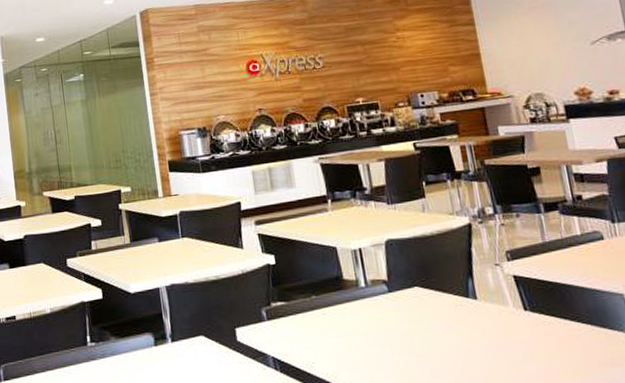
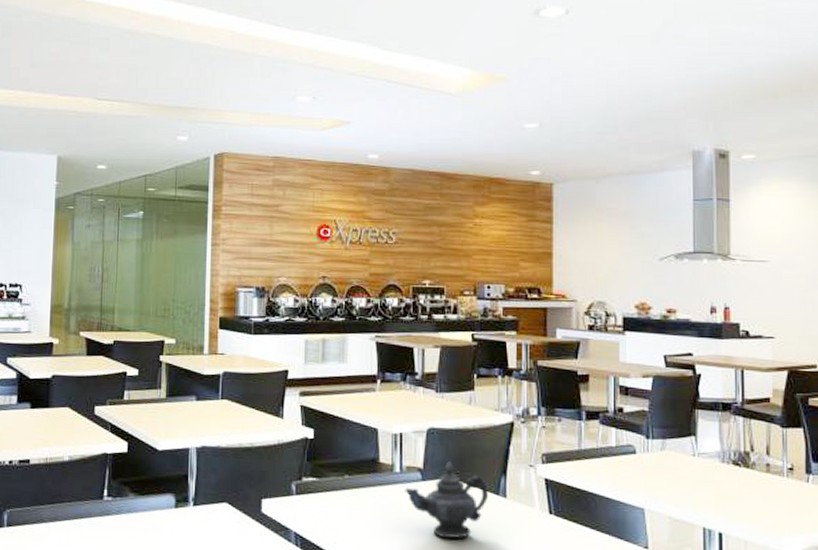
teapot: none [373,270,459,346] -> present [405,461,489,538]

